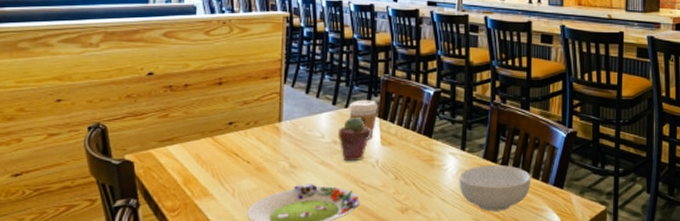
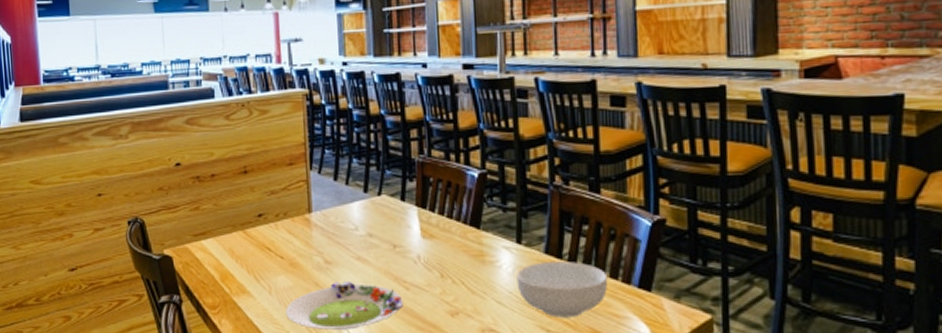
potted succulent: present [337,116,371,162] -> none [372,205,410,257]
coffee cup: present [349,99,377,140] -> none [382,185,414,232]

